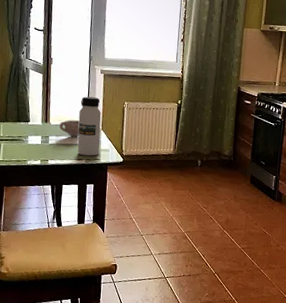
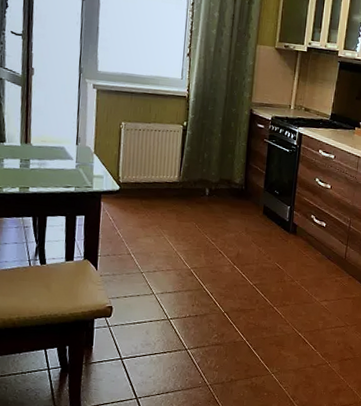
cup: present [59,119,80,137] -> none [42,140,68,161]
water bottle: present [77,96,102,156] -> none [65,114,94,183]

